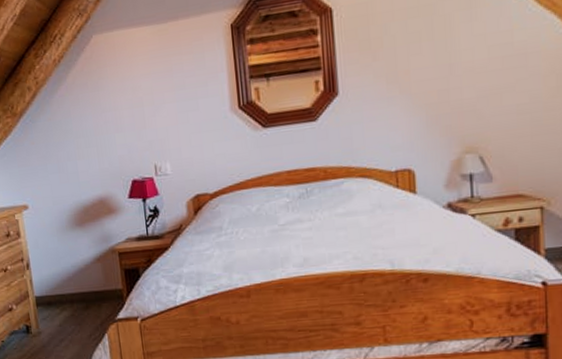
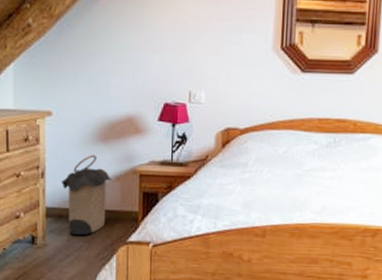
laundry hamper: none [46,240,93,319] -> present [61,155,112,235]

